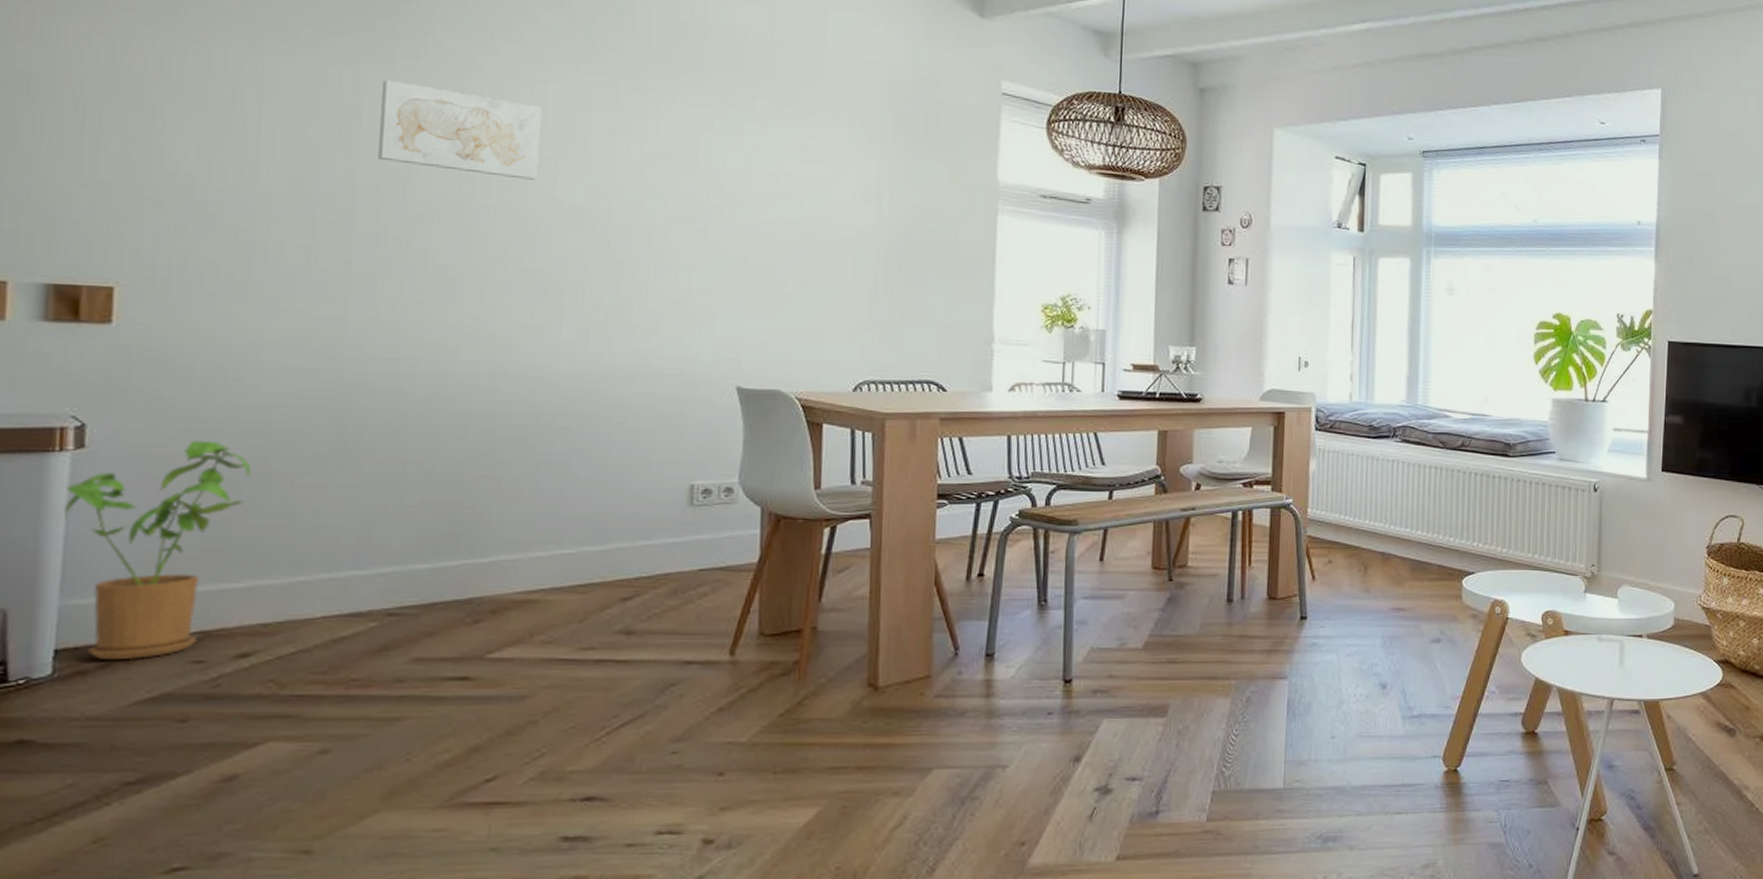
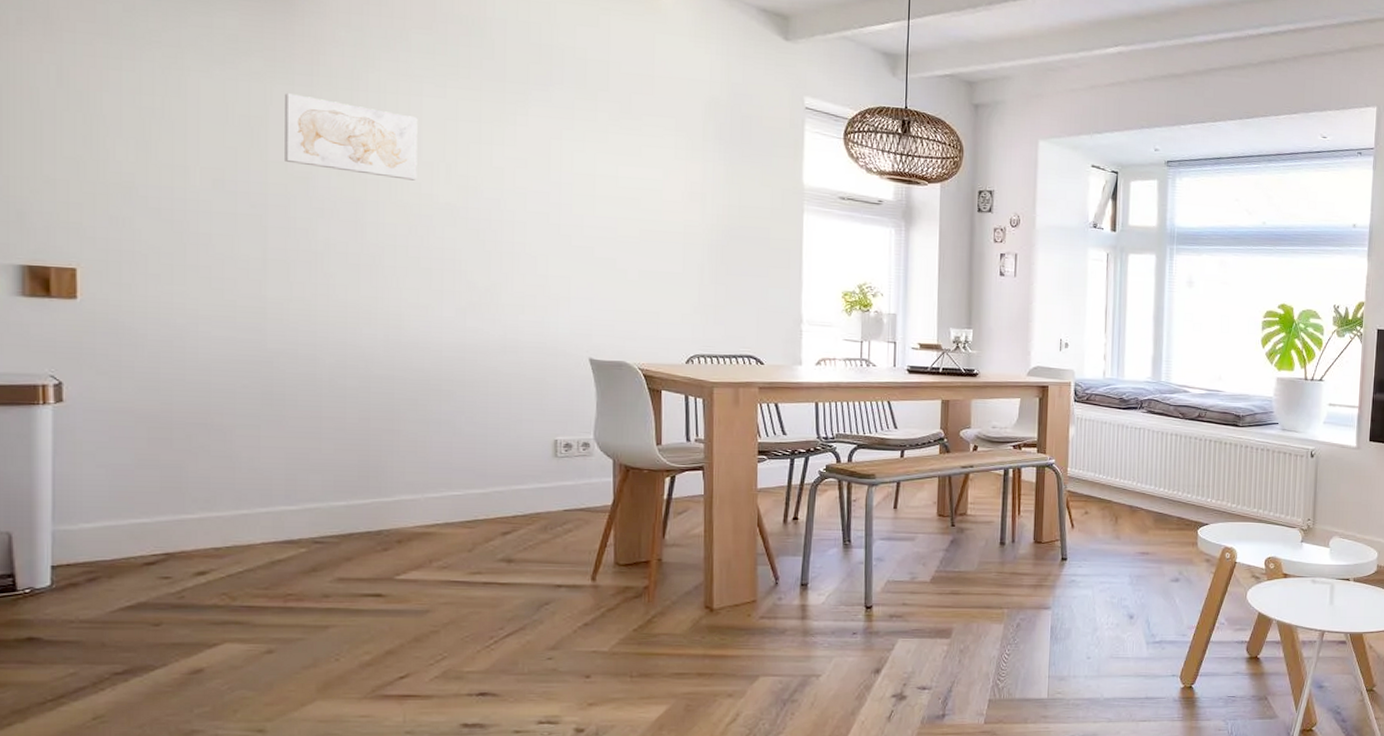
house plant: present [62,440,252,659] -> none [48,396,198,574]

